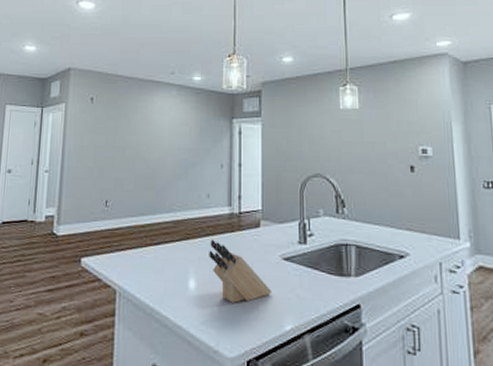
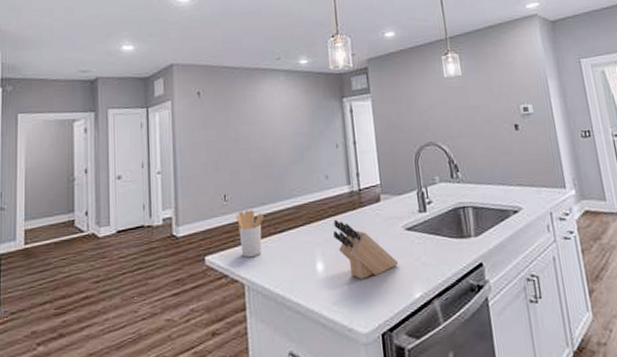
utensil holder: none [115,218,142,266] -> present [236,210,264,258]

